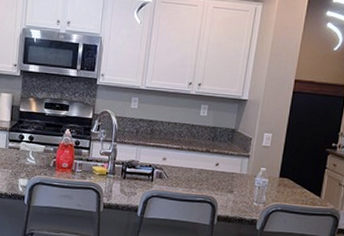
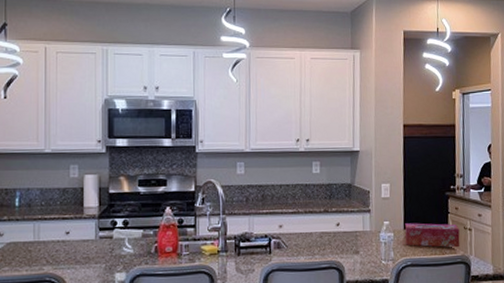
tissue box: none [278,172,334,201] -> present [405,223,460,248]

